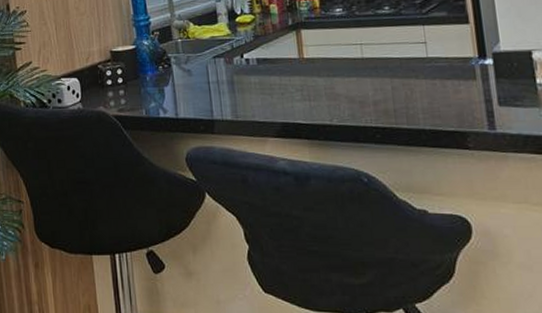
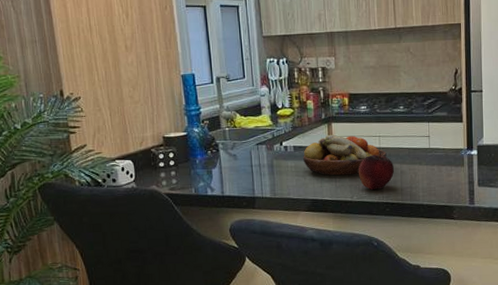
fruit bowl: none [268,43,372,93] -> present [303,134,387,176]
fruit: none [336,65,384,112] -> present [358,153,395,191]

